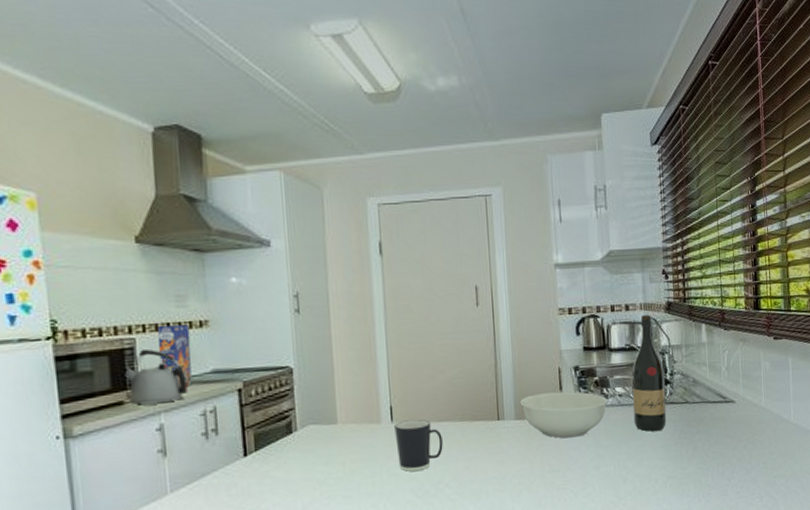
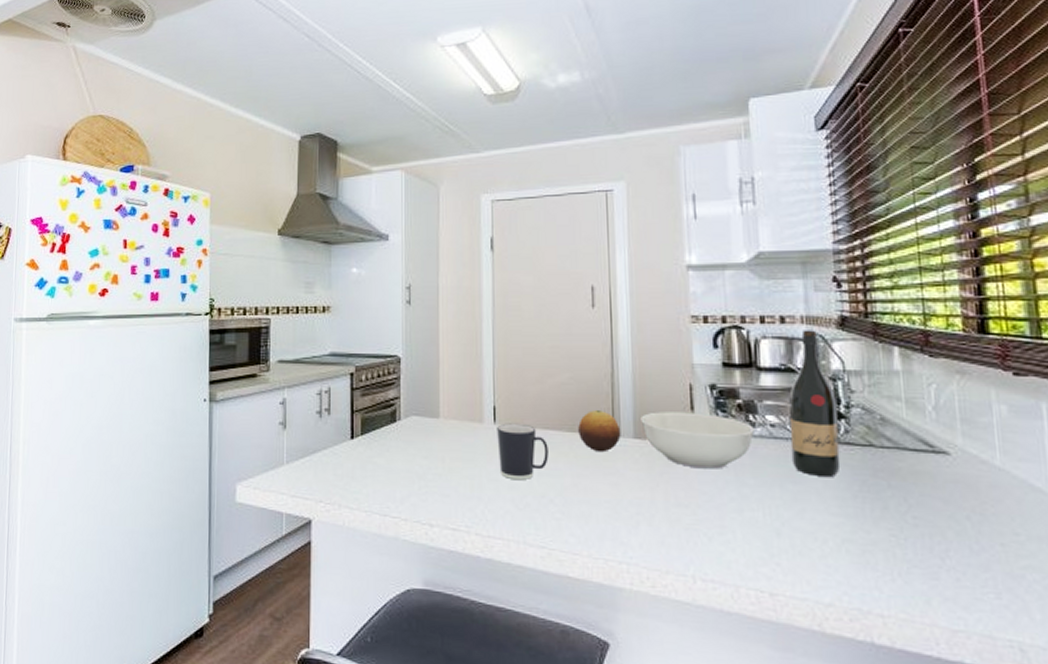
kettle: present [124,349,188,407] -> none [259,328,308,381]
cereal box: present [158,325,192,387] -> none [287,309,314,366]
fruit: none [468,399,505,436] -> present [578,410,621,453]

